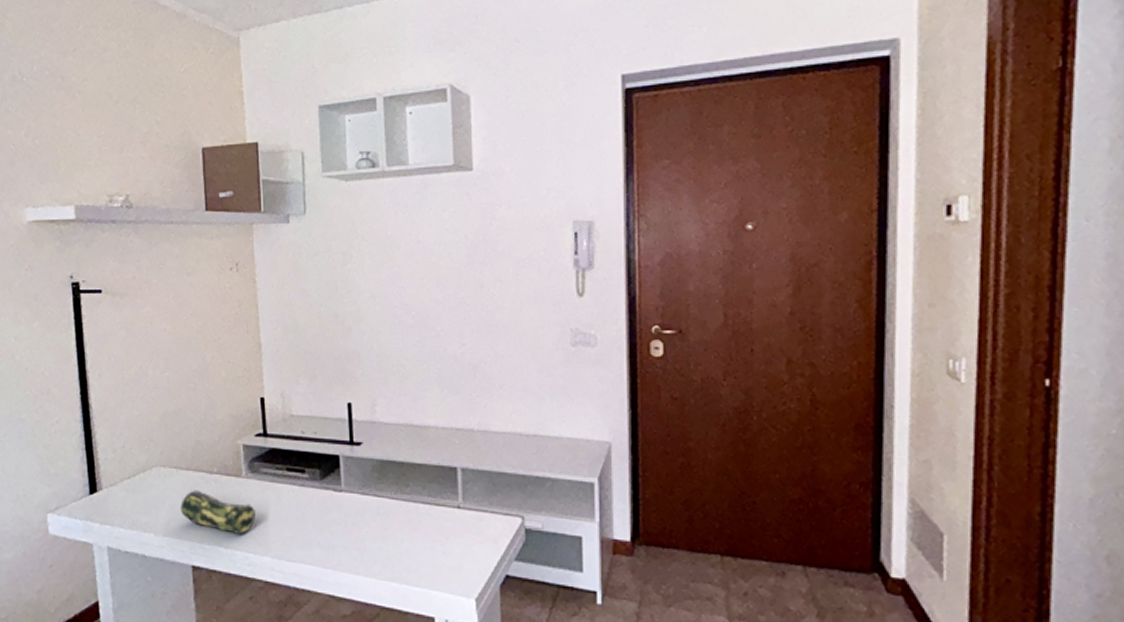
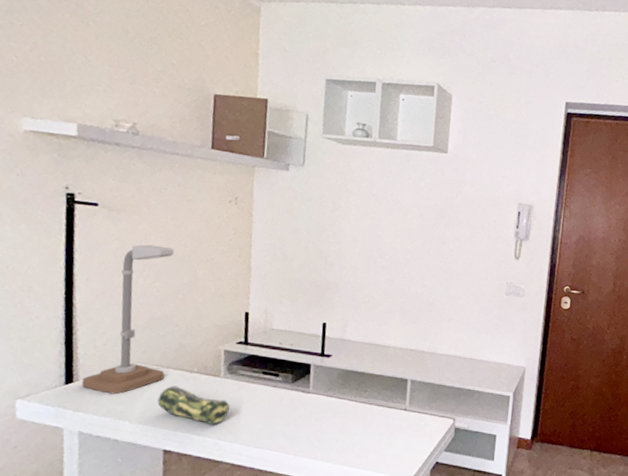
desk lamp: none [105,329,184,503] -> present [81,244,174,395]

